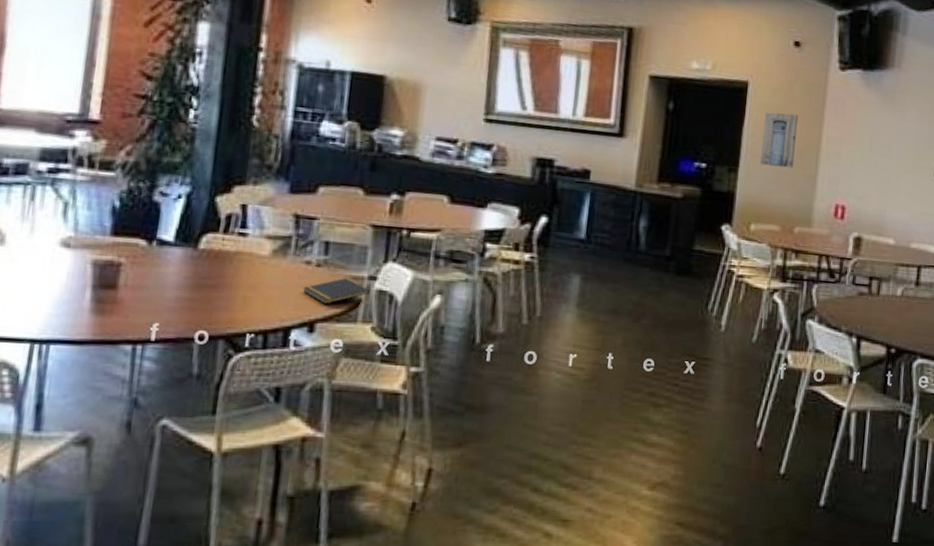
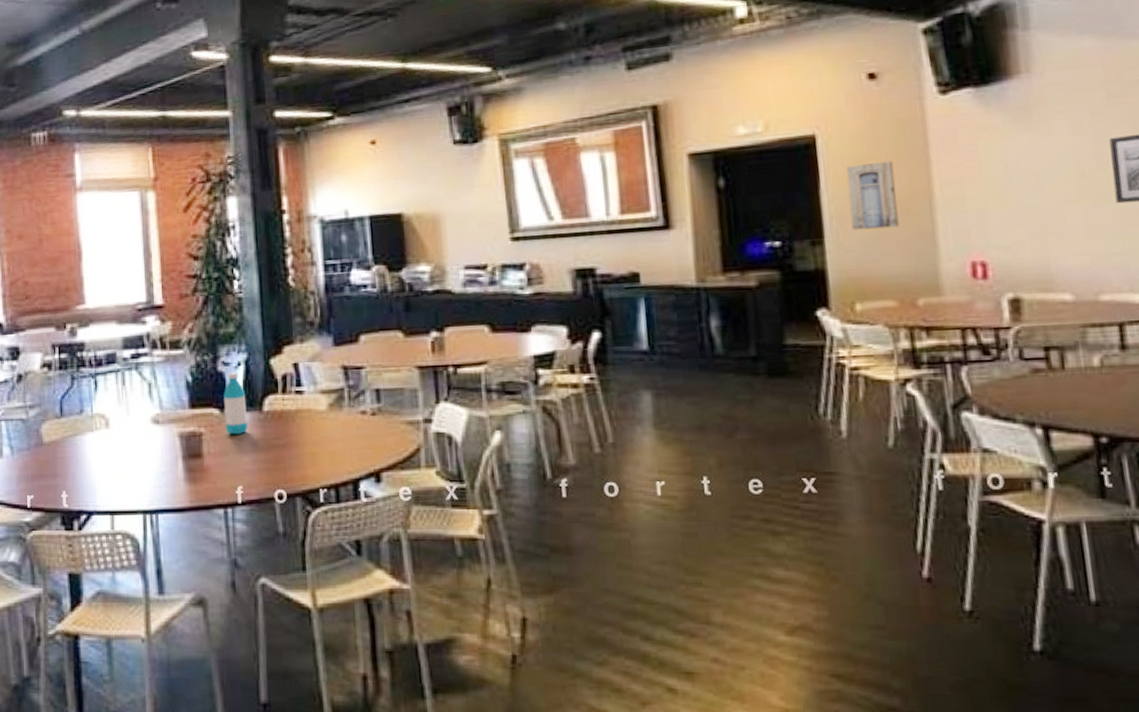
water bottle: none [150,204,182,270] -> present [223,373,248,435]
notepad: present [302,278,370,305] -> none [362,424,428,453]

